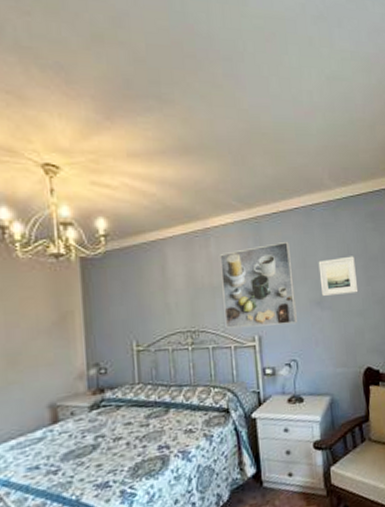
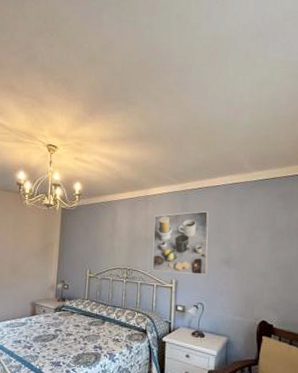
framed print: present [318,256,359,296] -> none [230,227,263,258]

